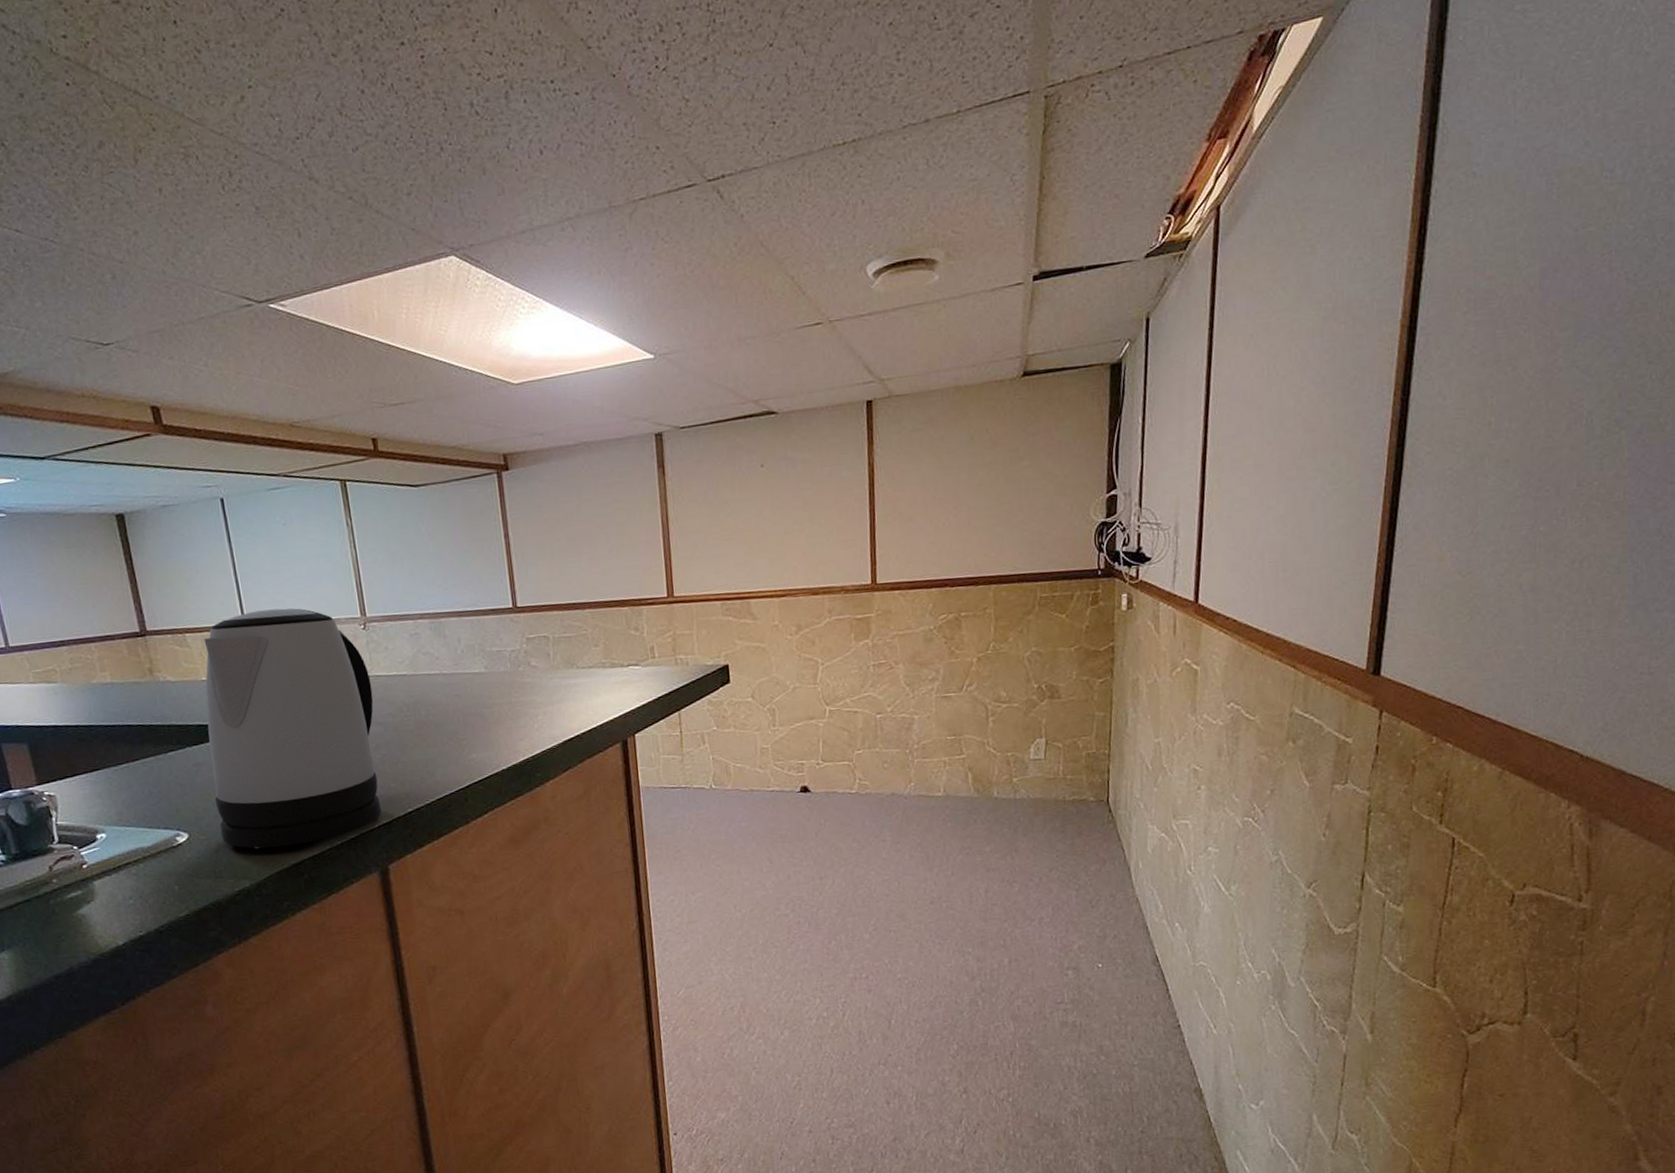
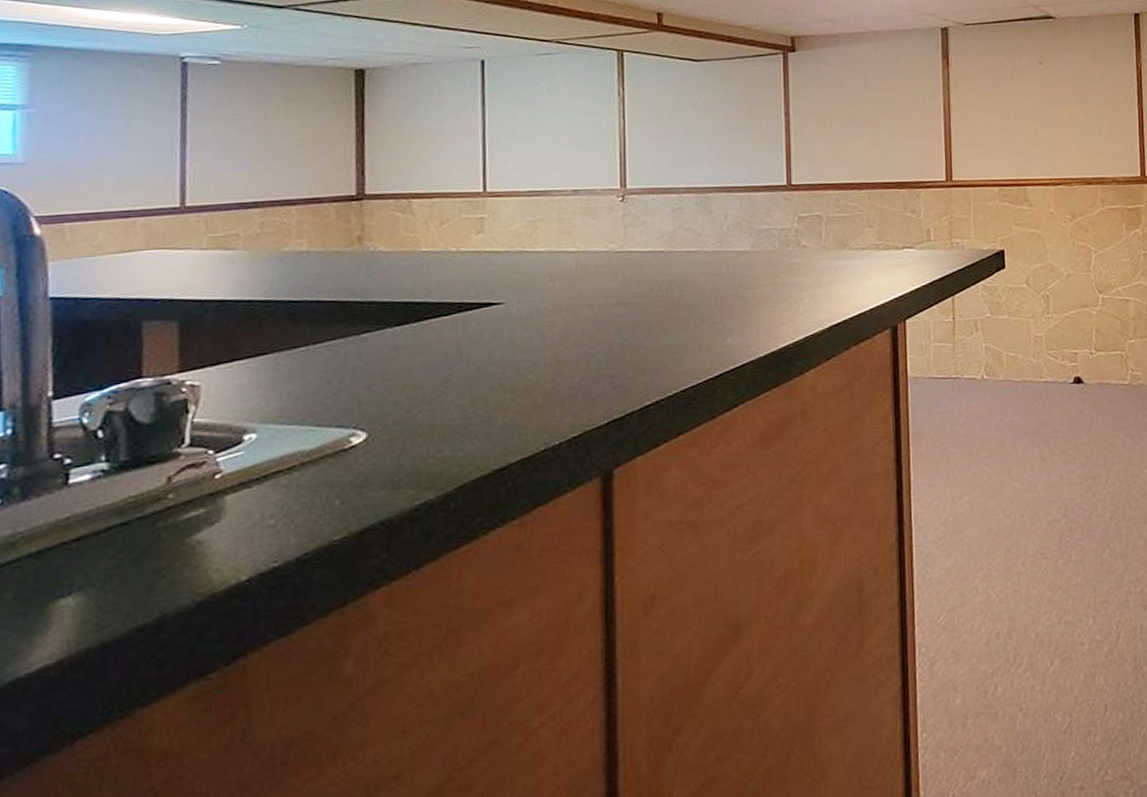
kettle: present [204,608,382,849] -> none [409,176,622,451]

